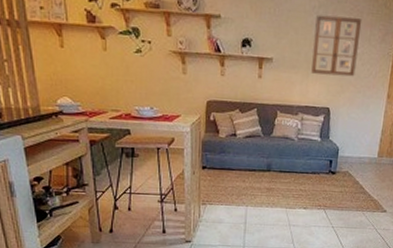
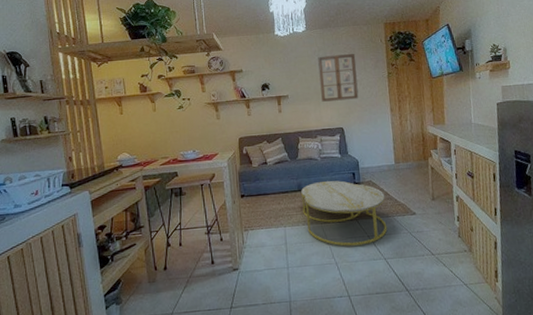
coffee table: none [268,164,359,235] -> present [301,180,388,247]

